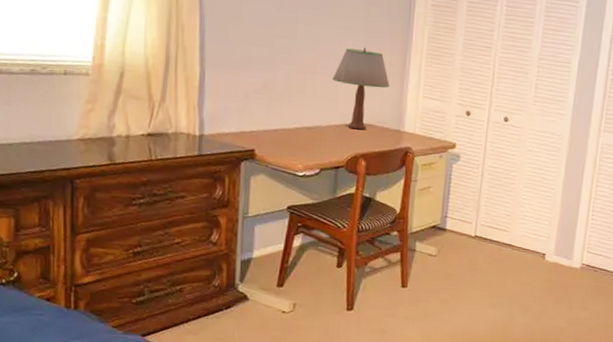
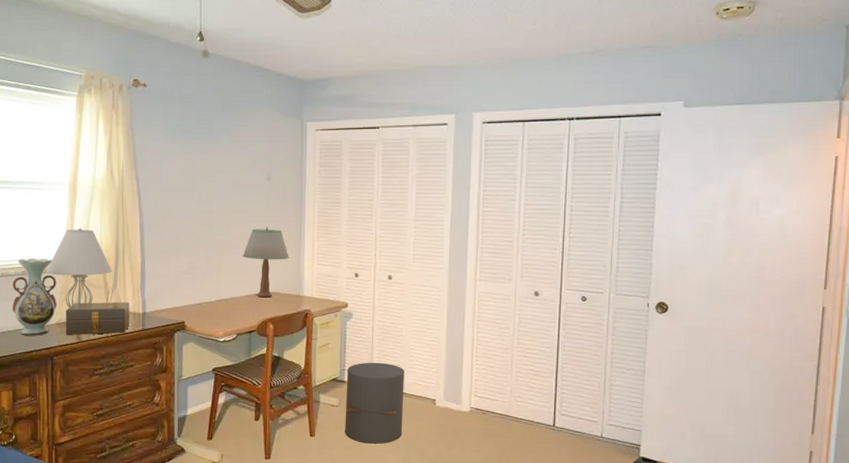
decorative vase: none [16,54,81,152] -> present [12,258,57,336]
table lamp: none [65,22,160,122] -> present [45,228,113,308]
jewelry box: none [93,115,182,158] -> present [66,301,129,335]
trash can: none [442,210,514,298] -> present [345,362,404,444]

